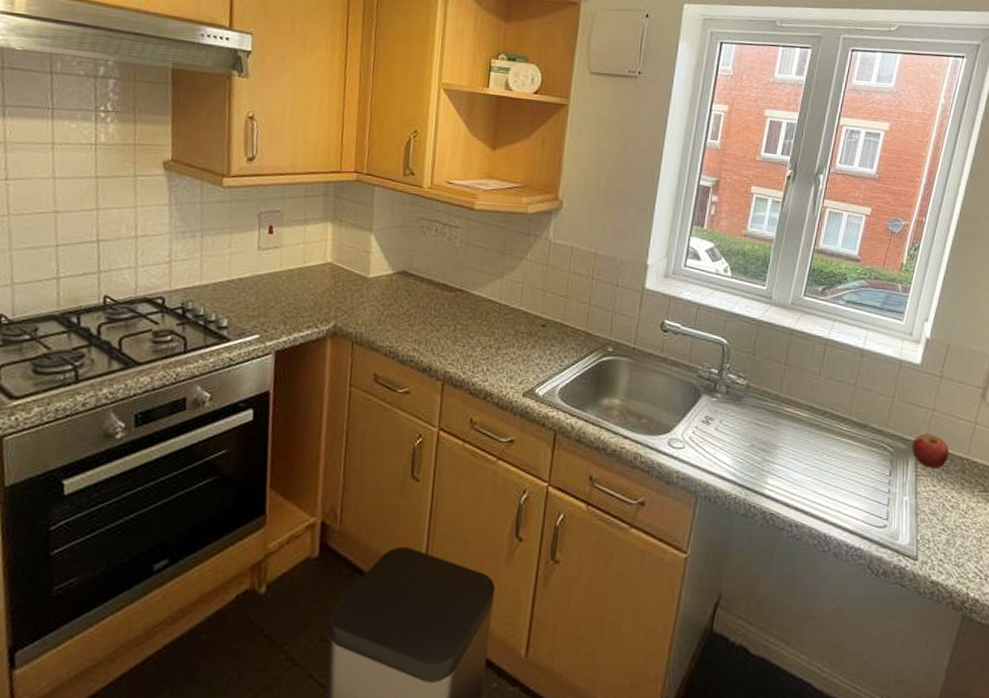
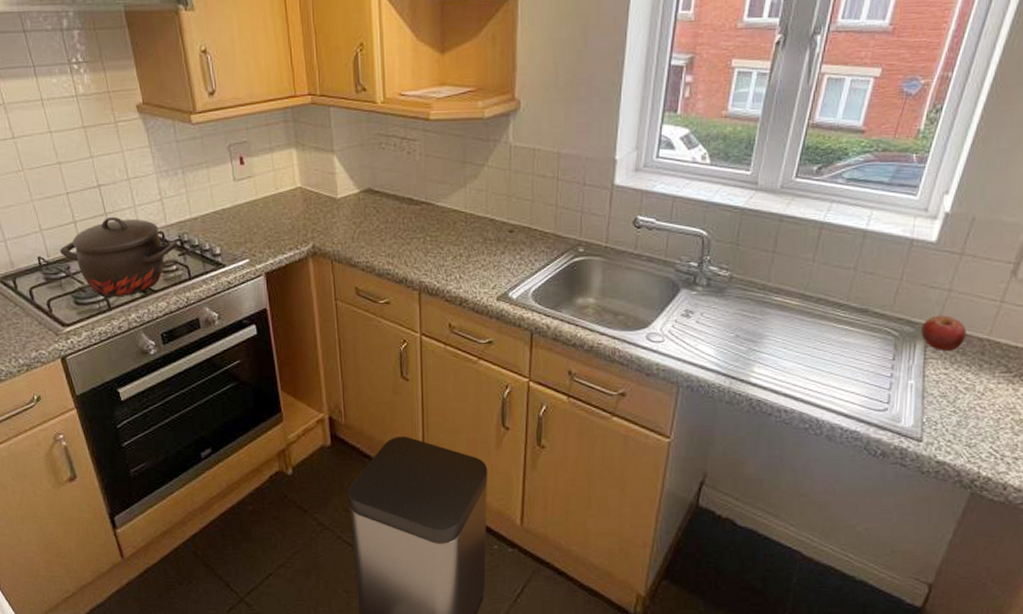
cooking pot: none [29,276,179,368] -> present [59,217,178,298]

